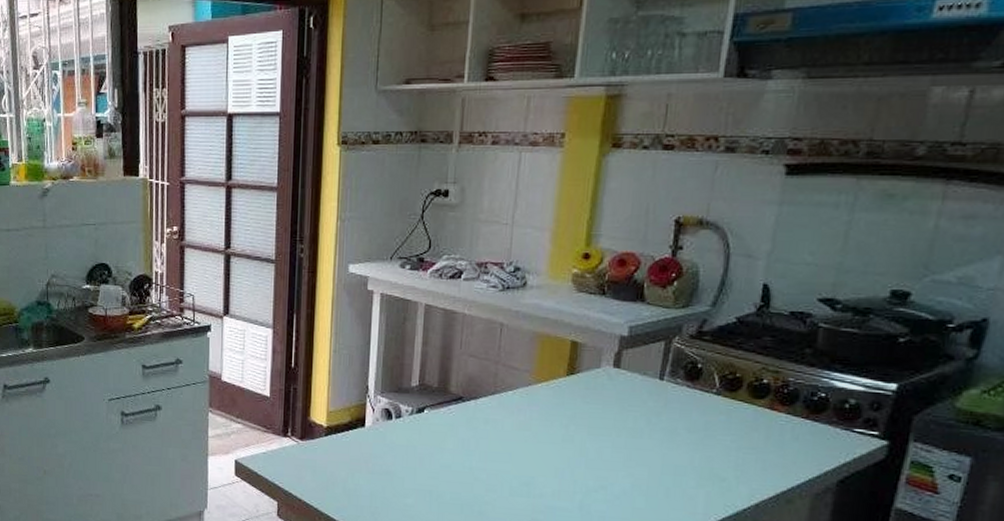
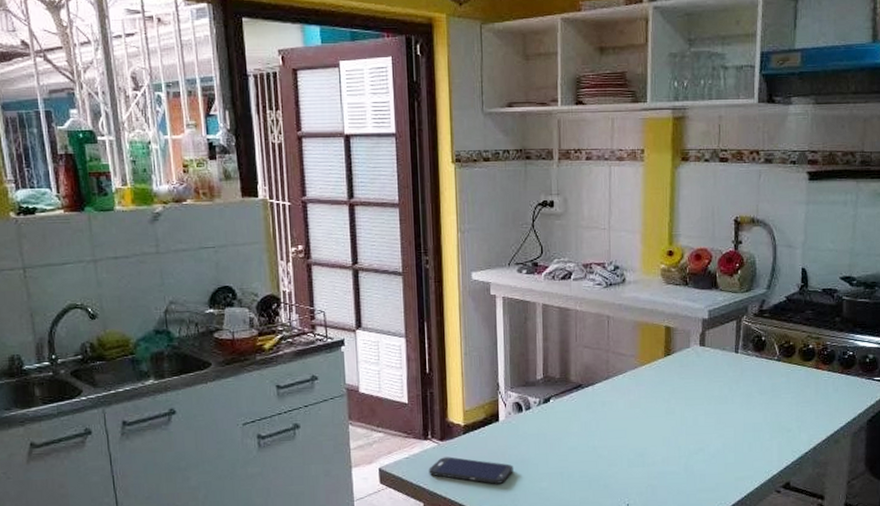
smartphone: none [285,457,377,493] -> present [429,457,514,484]

